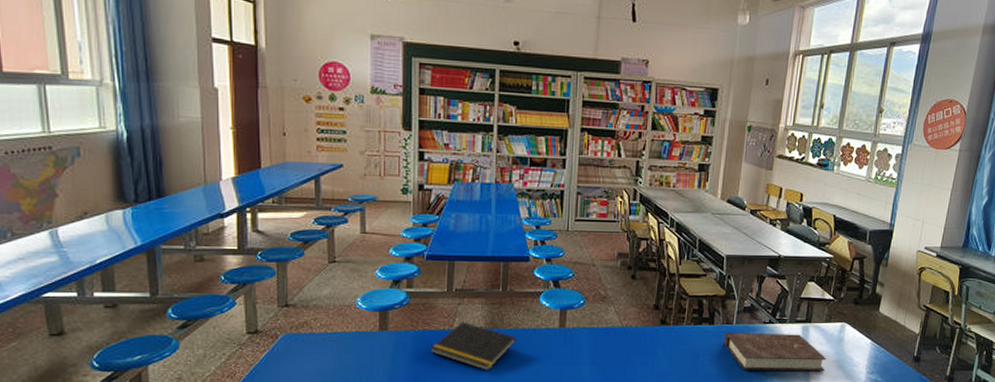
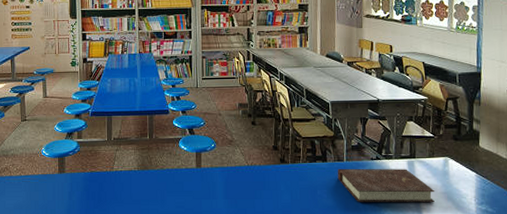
notepad: present [430,322,517,372] -> none [97,165,163,205]

